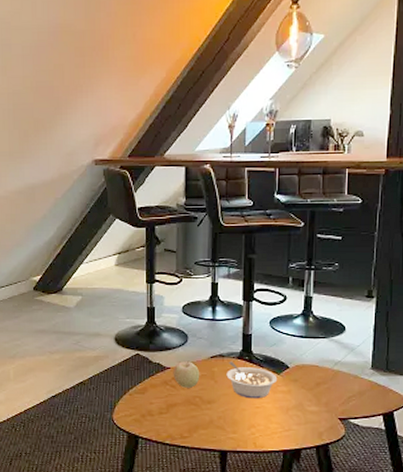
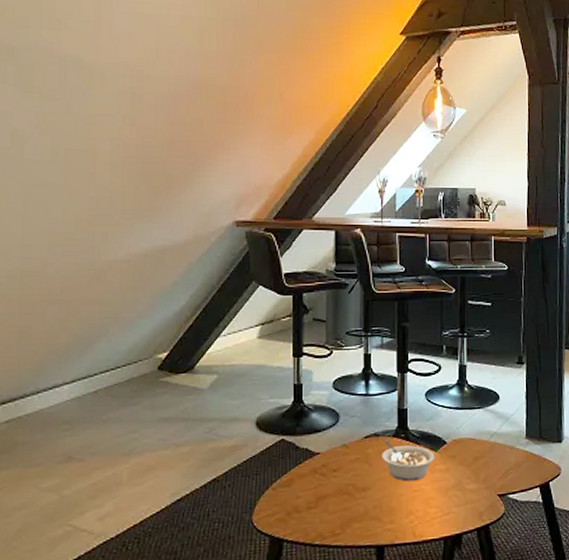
fruit: present [173,360,200,388] -> none [323,443,353,475]

